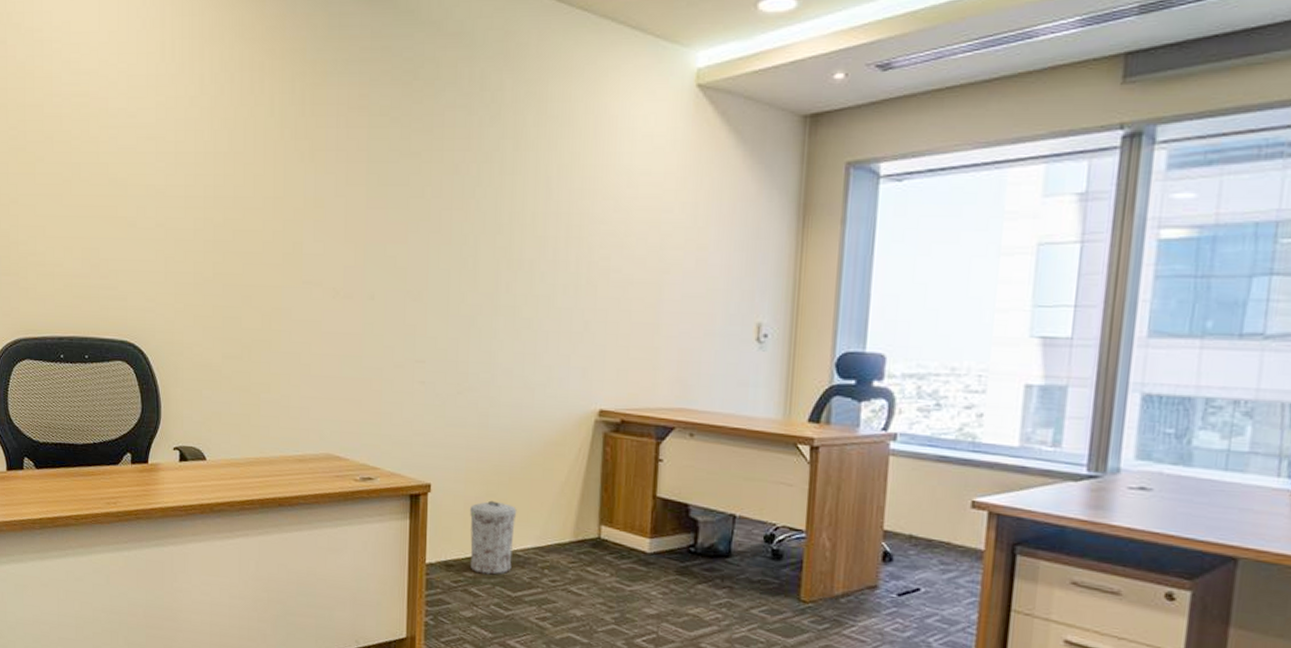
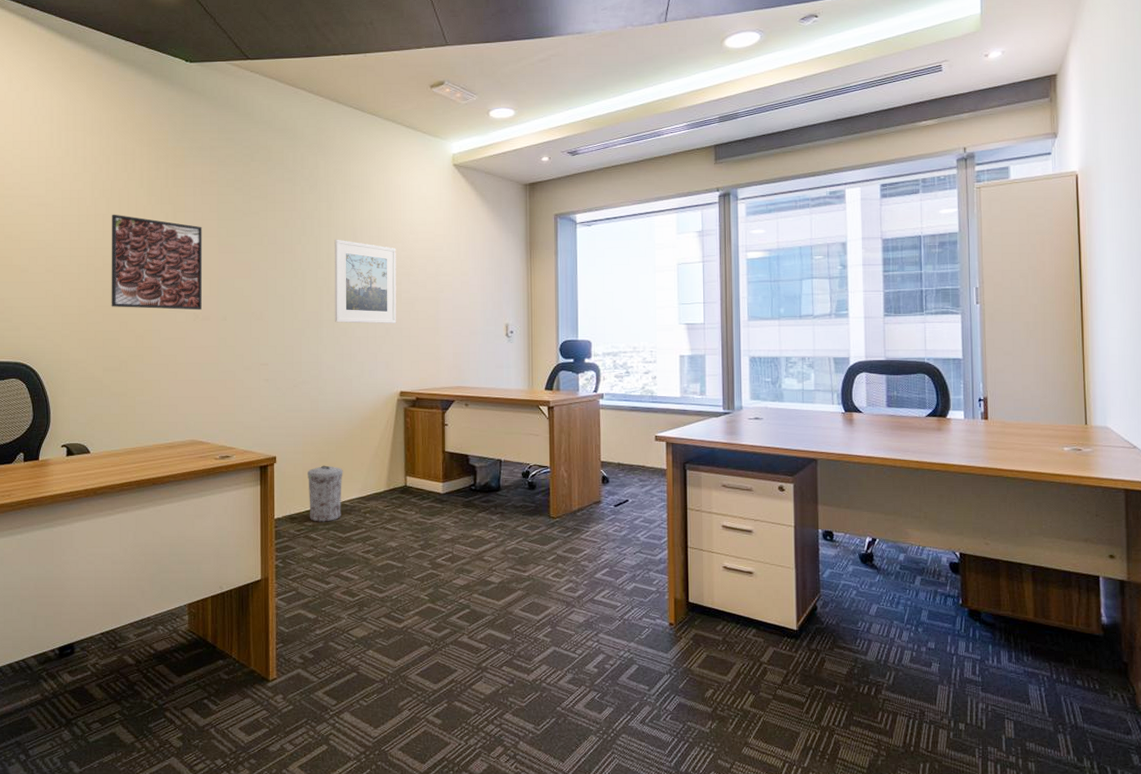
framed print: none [232,152,347,285] -> present [111,214,203,311]
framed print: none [516,192,606,316] -> present [334,239,397,324]

